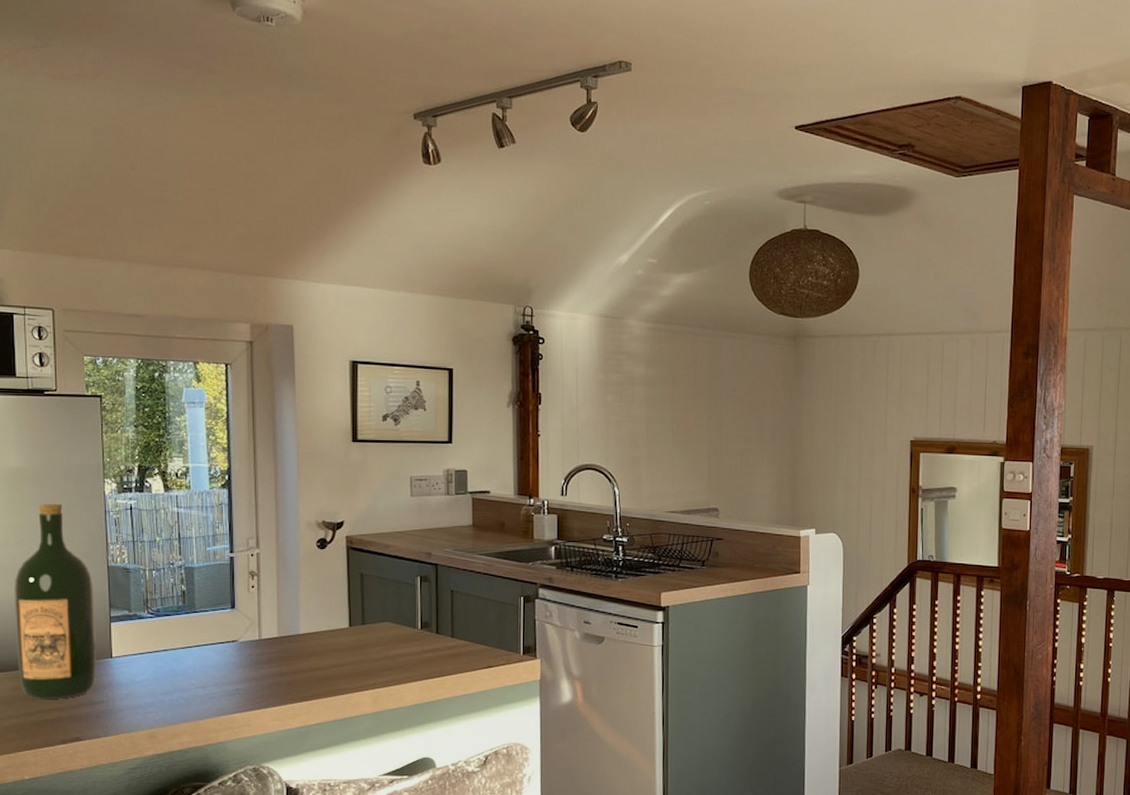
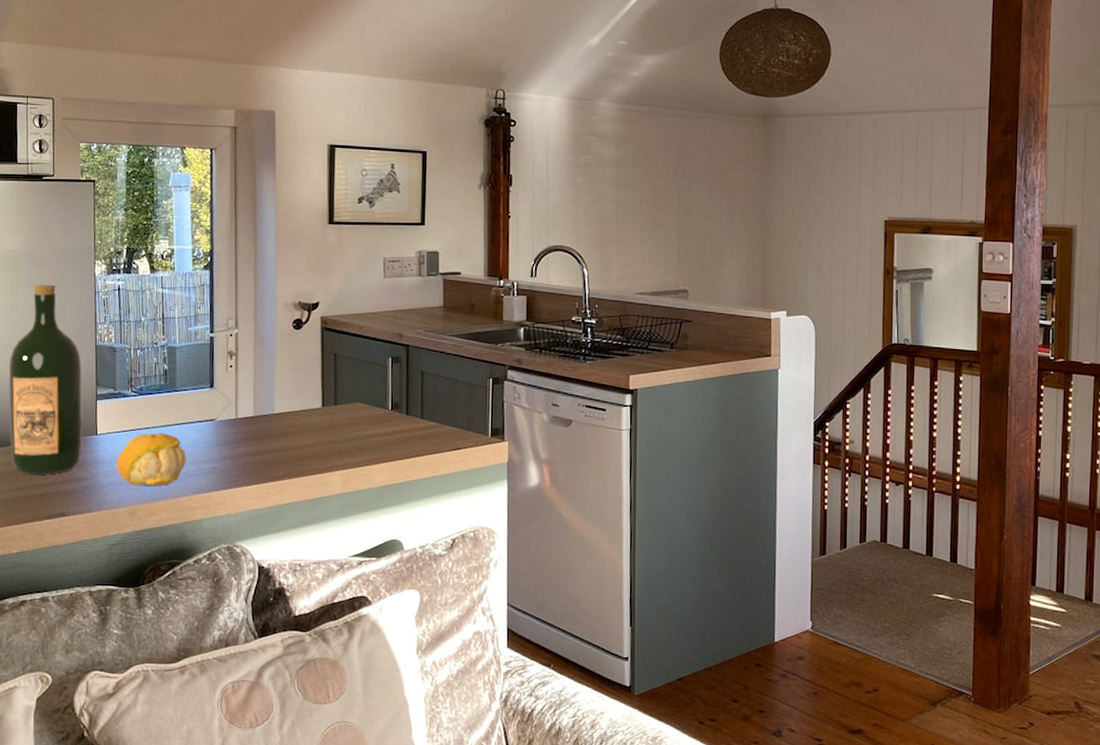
fruit: none [133,655,208,709] -> present [116,433,186,486]

